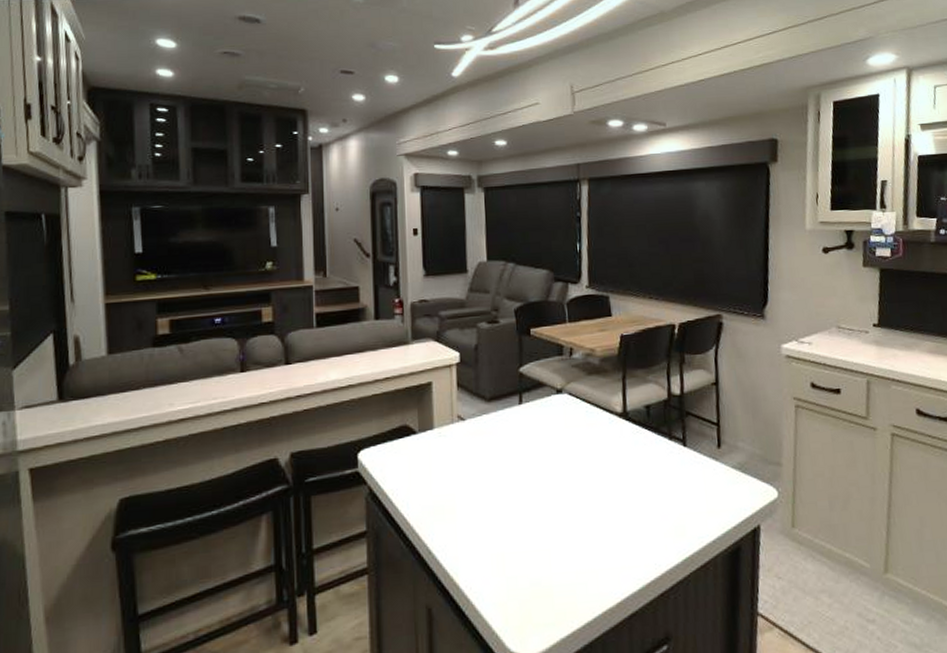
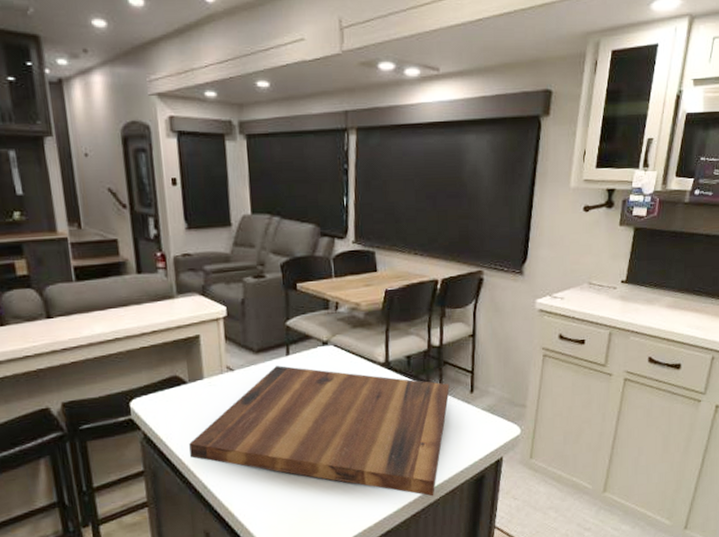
cutting board: none [415,415,694,572] -> present [189,365,450,497]

